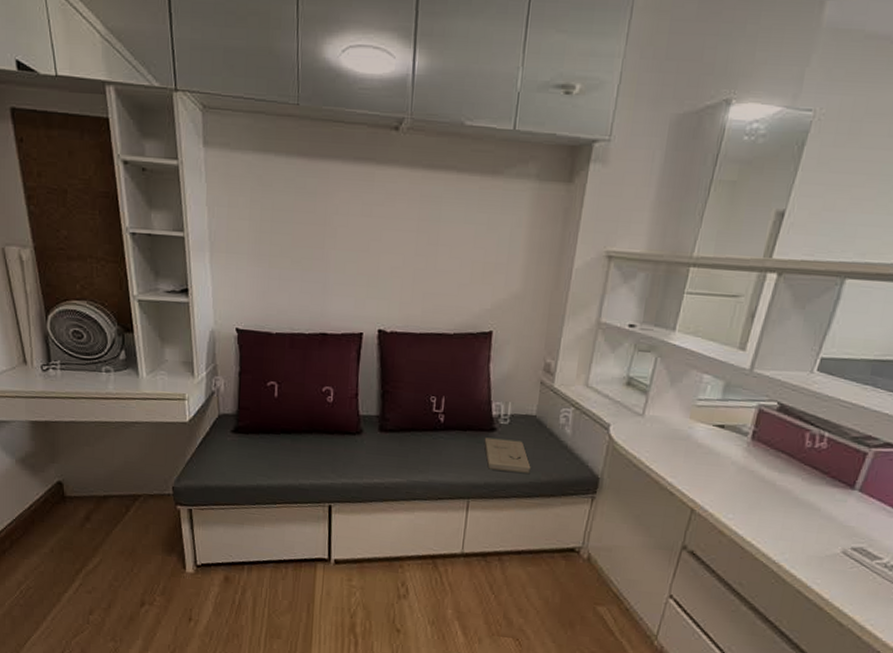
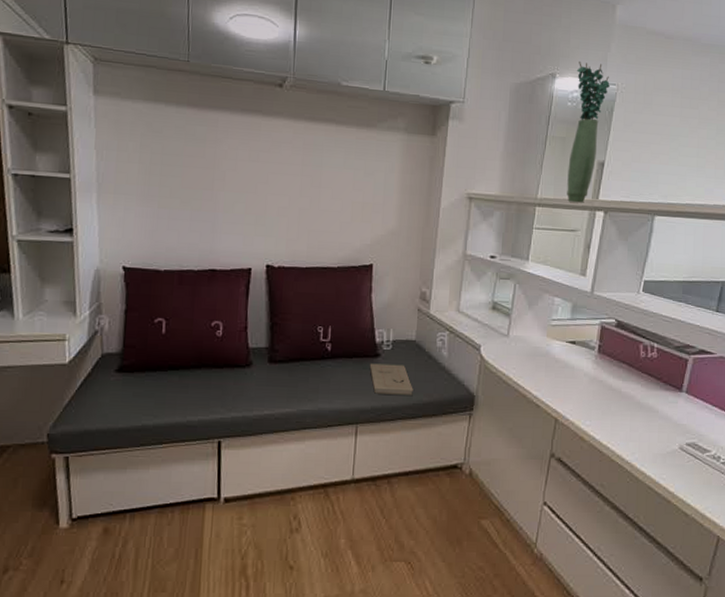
vase: none [731,82,804,263] -> present [567,62,610,203]

